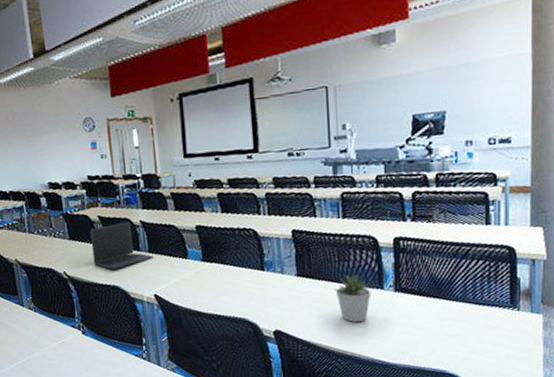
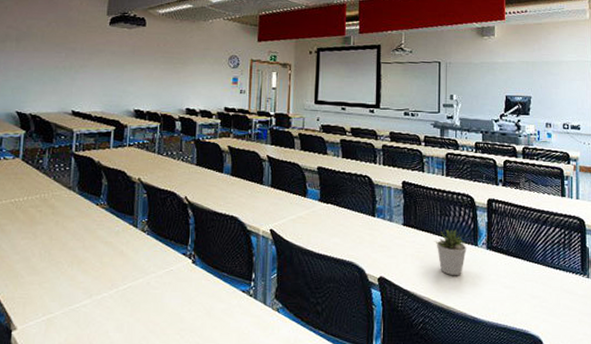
laptop: present [90,221,154,269] -> none [216,155,275,200]

